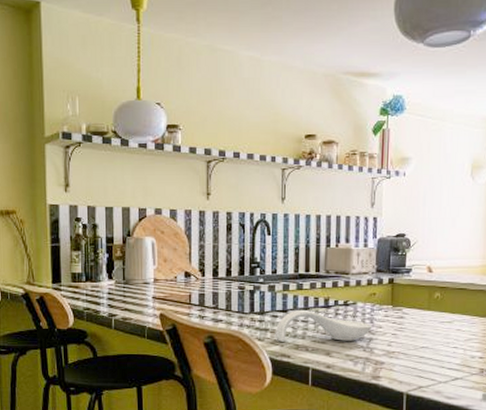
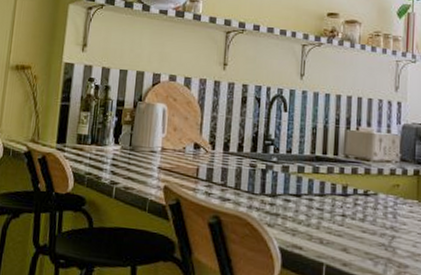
spoon rest: present [275,309,372,342] -> none [286,195,396,237]

